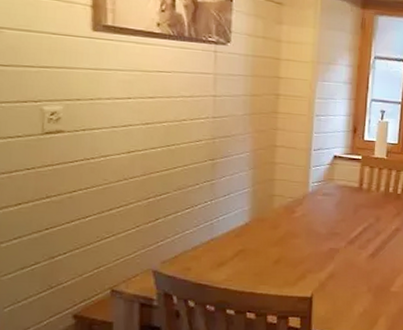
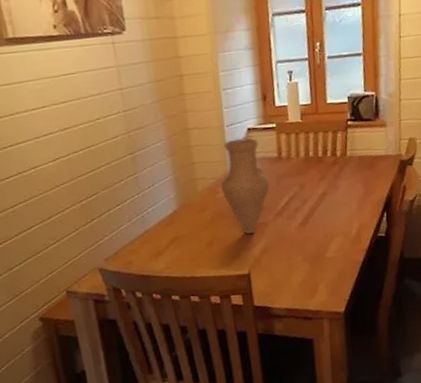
vase: none [298,163,346,257] -> present [221,138,269,234]

